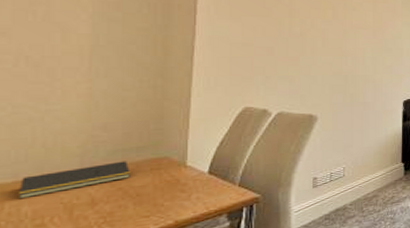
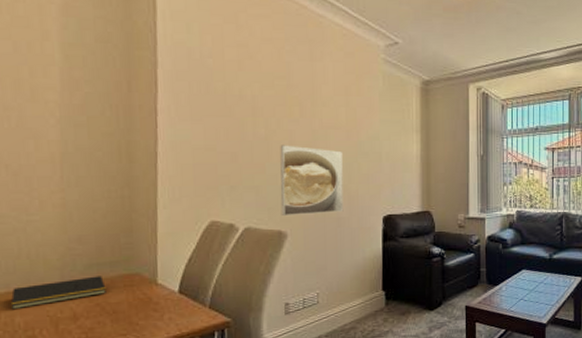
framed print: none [312,41,370,101] -> present [280,145,344,216]

